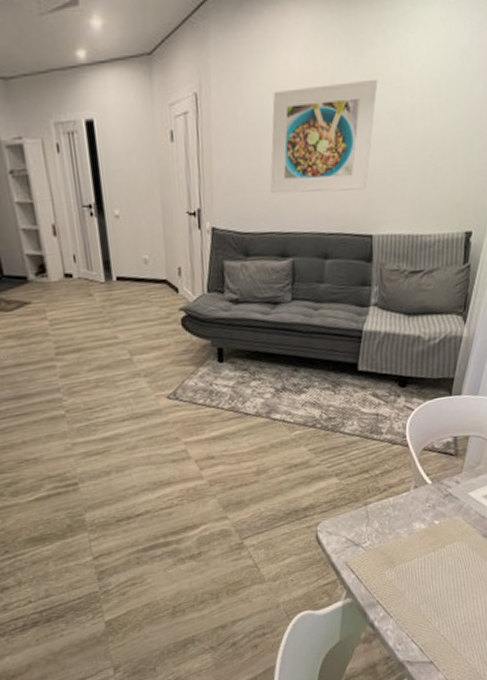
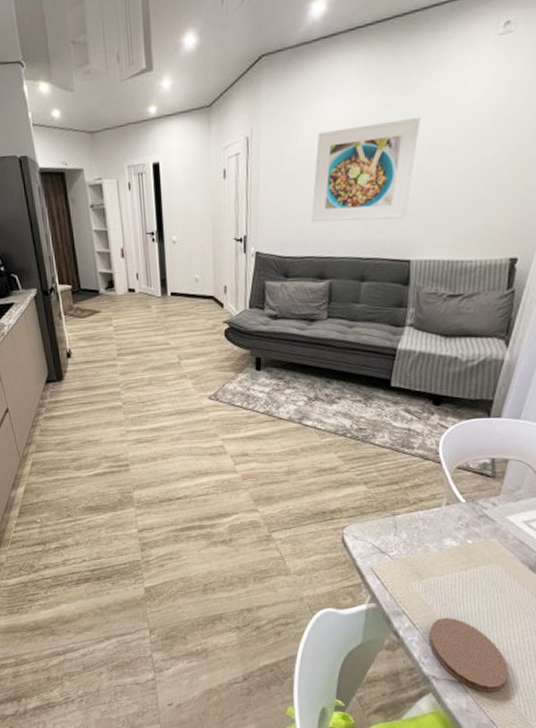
coaster: none [402,600,475,668] -> present [428,617,510,693]

